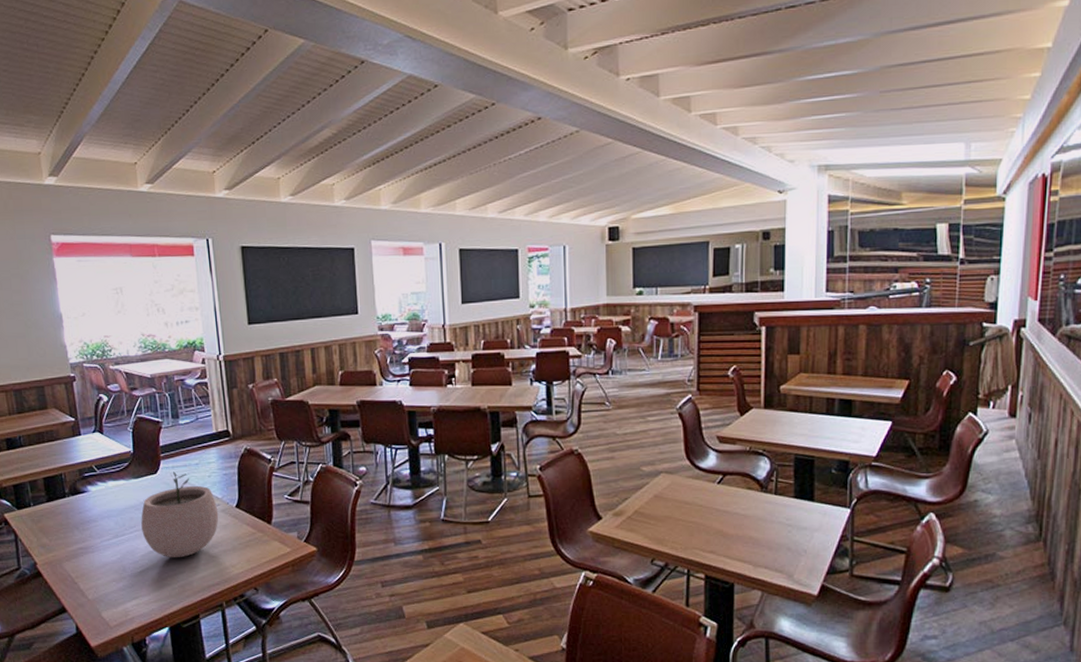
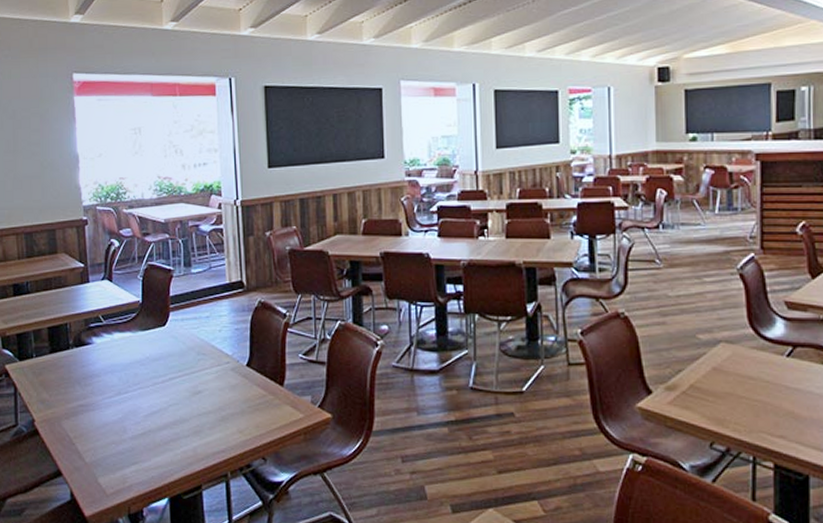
plant pot: present [141,471,219,558] -> none [146,324,228,421]

